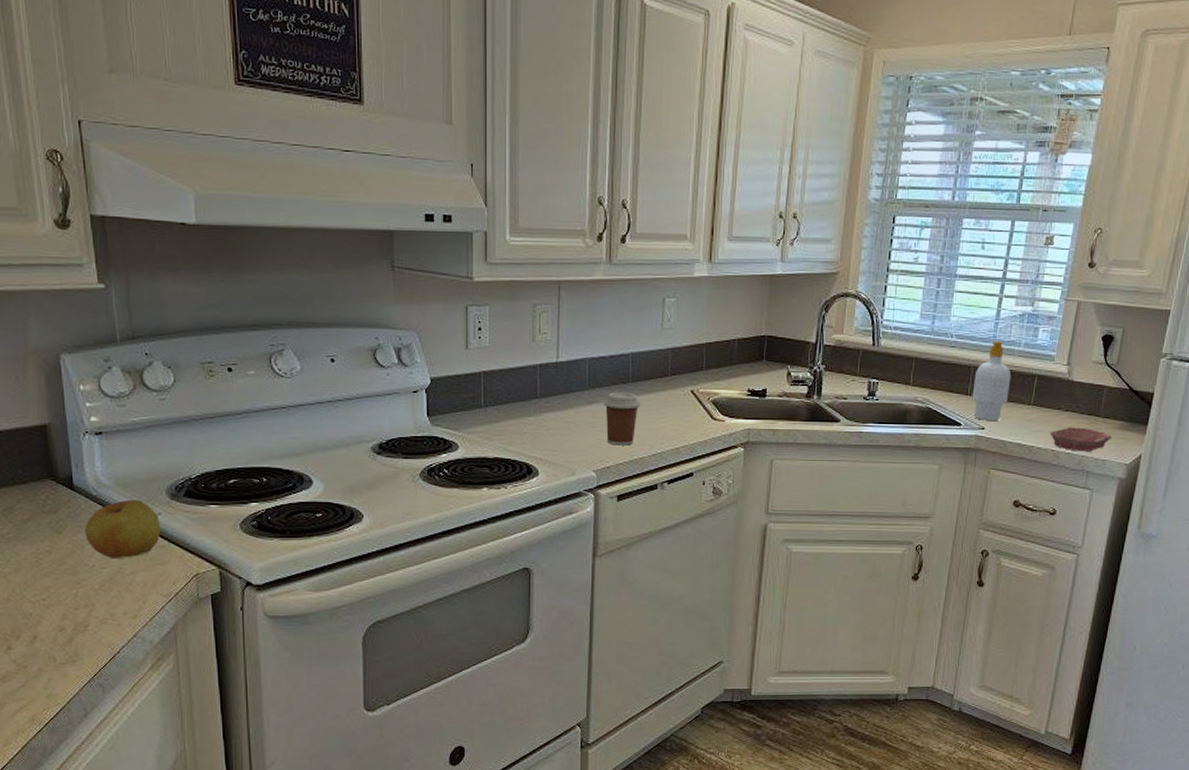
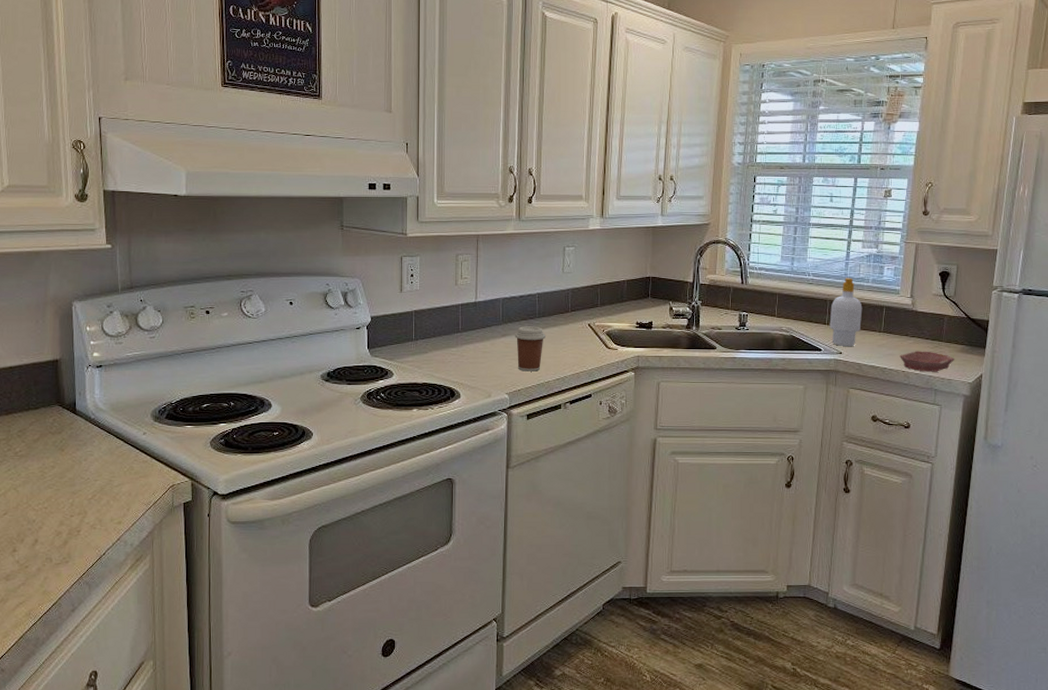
apple: present [85,499,161,558] -> none [83,421,145,472]

